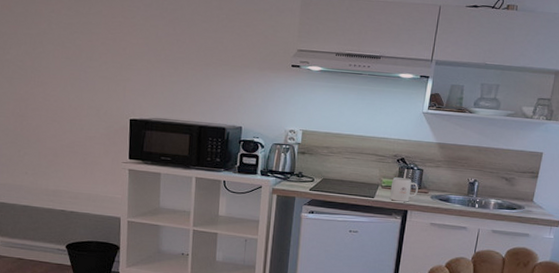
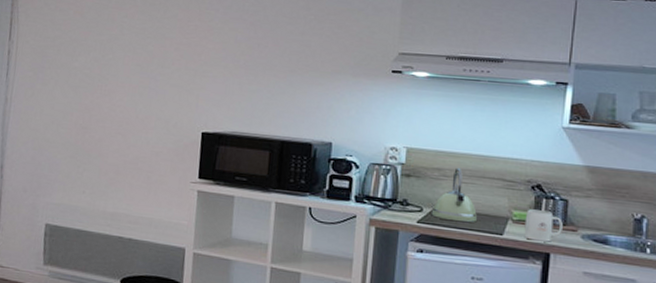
kettle: none [320,145,356,190] -> present [431,167,478,223]

